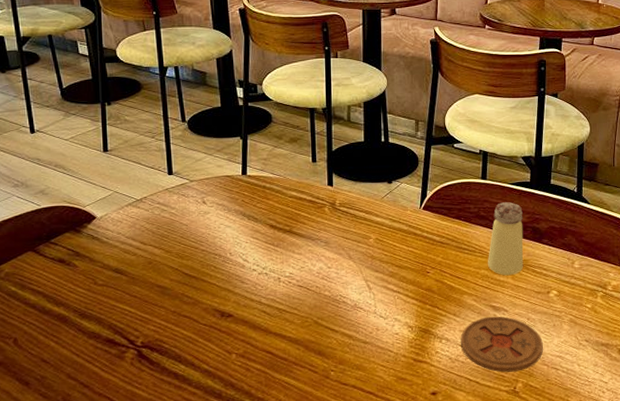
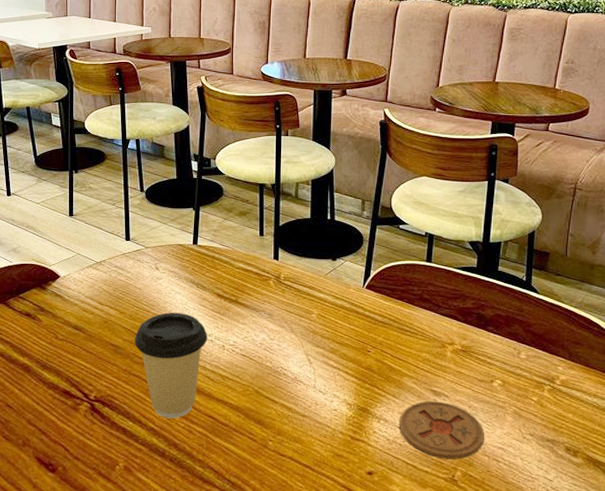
coffee cup: none [182,247,262,358] -> present [134,312,208,419]
saltshaker: present [488,202,524,276] -> none [430,286,468,361]

